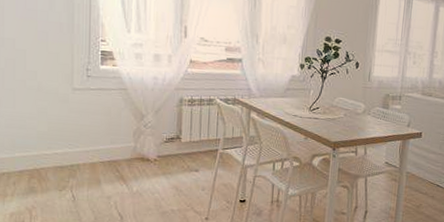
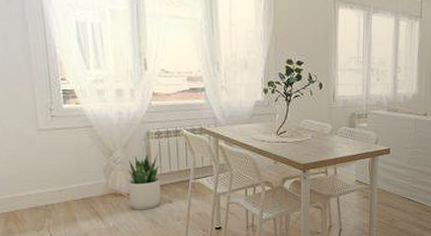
planter: none [156,120,189,177] -> present [127,153,161,210]

